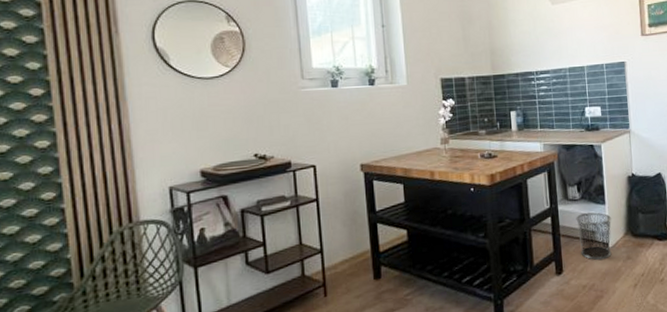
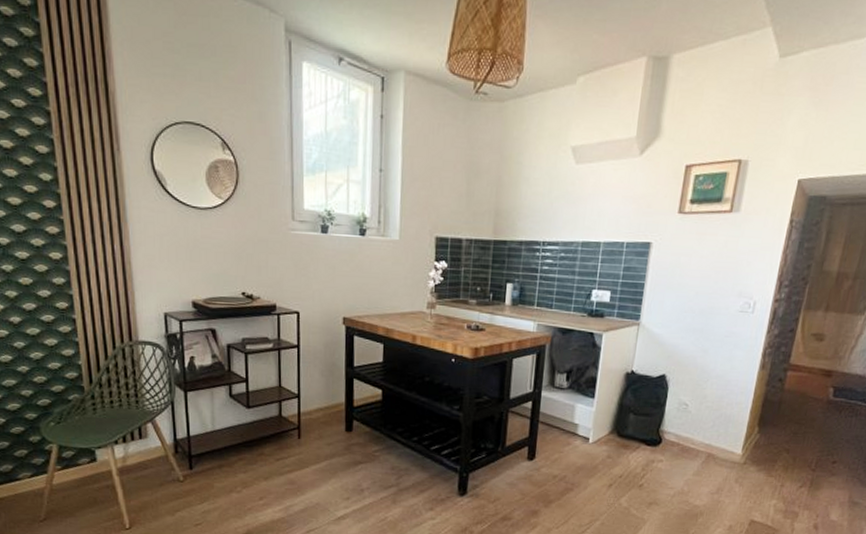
waste bin: present [576,212,612,260] -> none [557,404,599,453]

